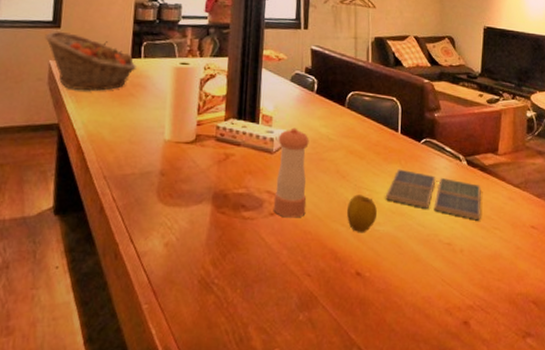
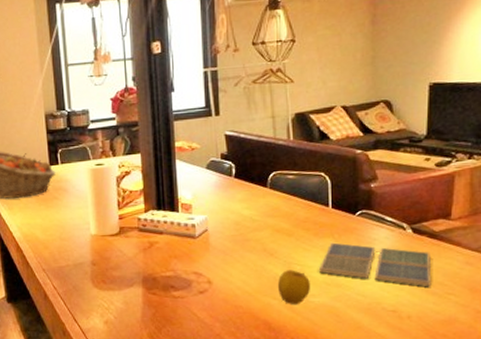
pepper shaker: present [273,127,309,218] -> none [200,212,235,295]

